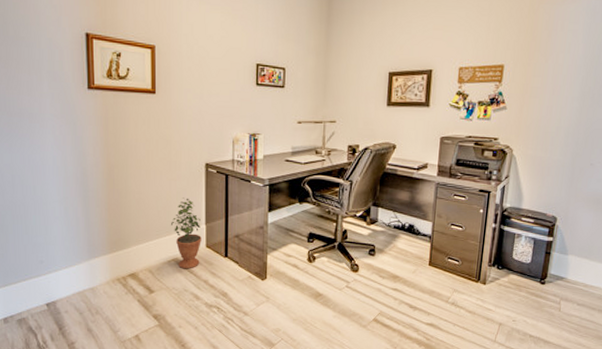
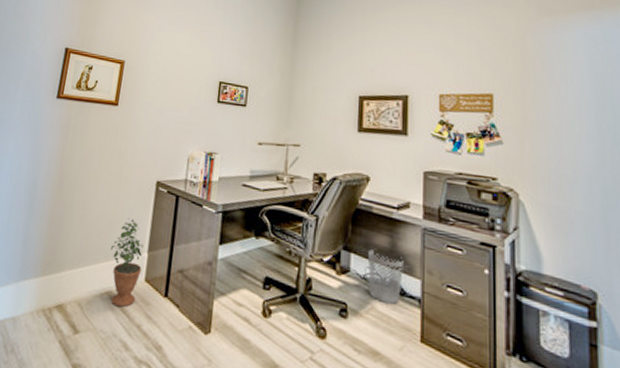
wastebasket: none [392,202,420,242] -> present [367,249,404,304]

